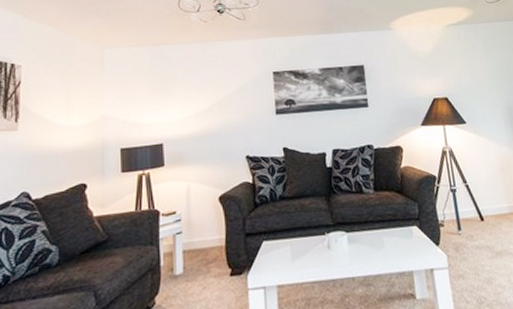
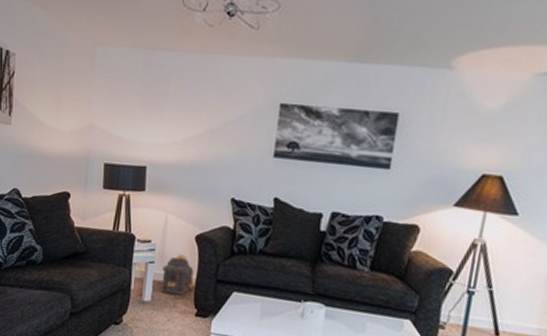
backpack: none [191,218,224,261] -> present [161,254,194,295]

